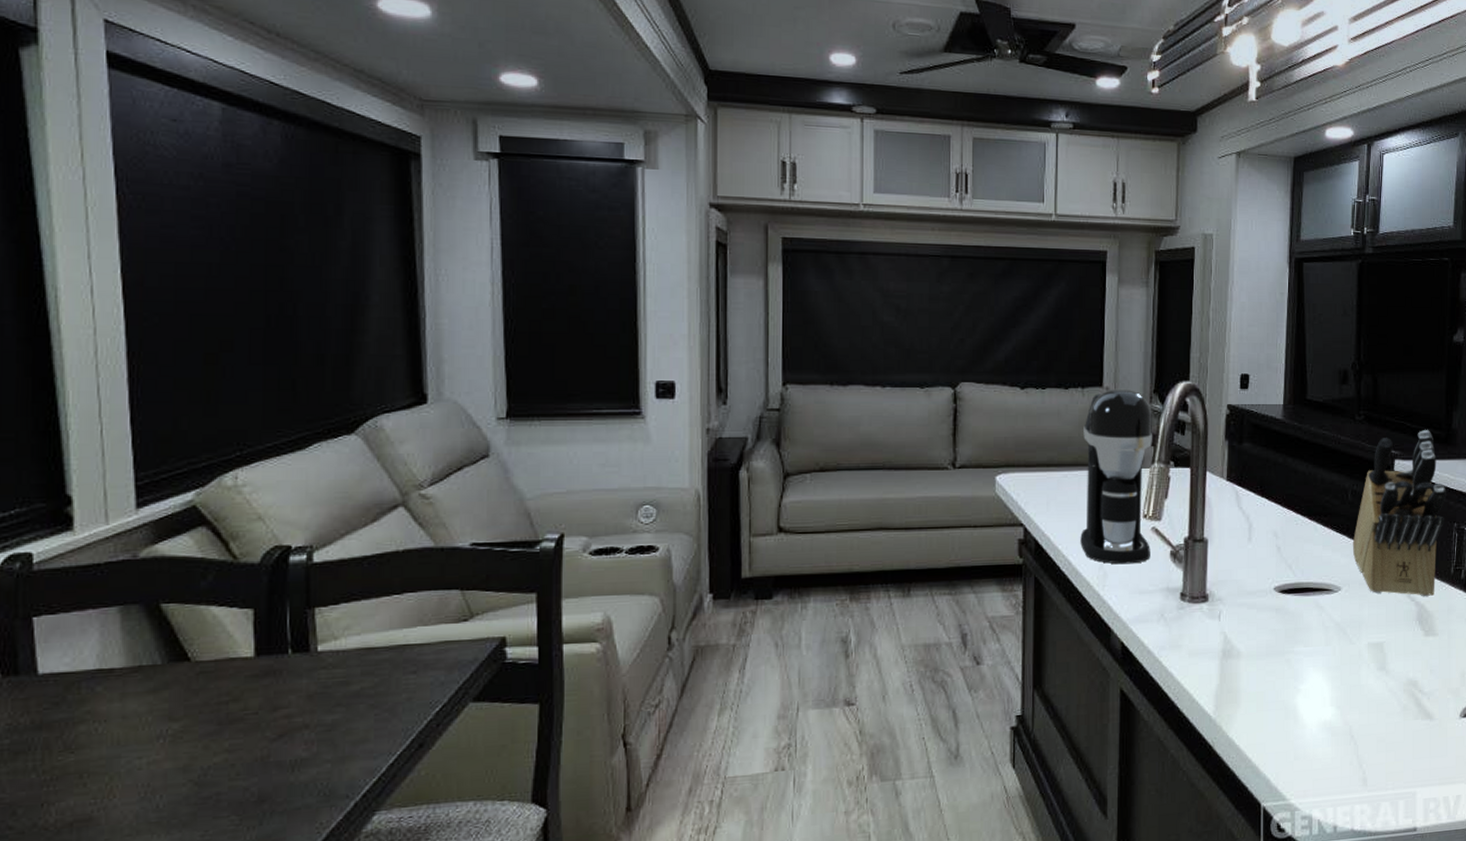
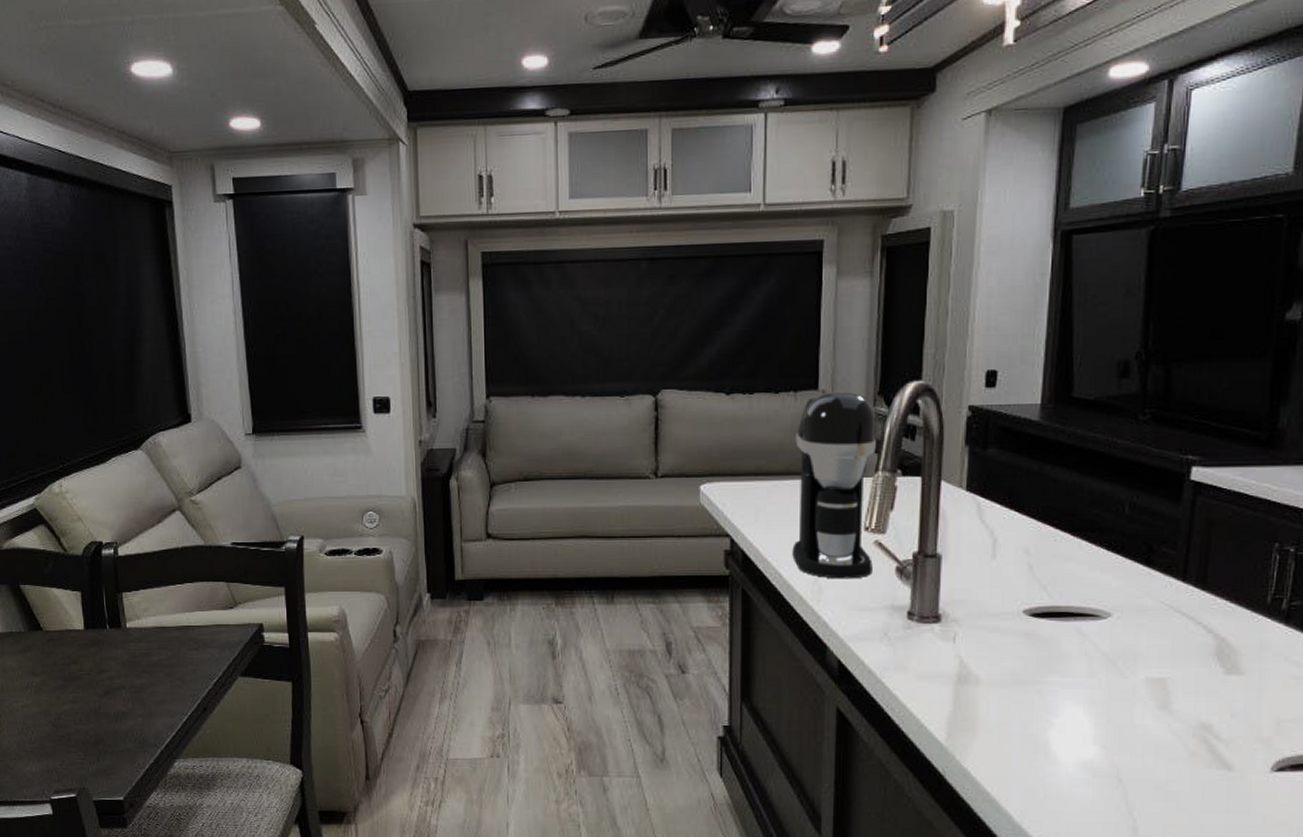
knife block: present [1352,430,1446,597] -> none [1128,430,1265,629]

